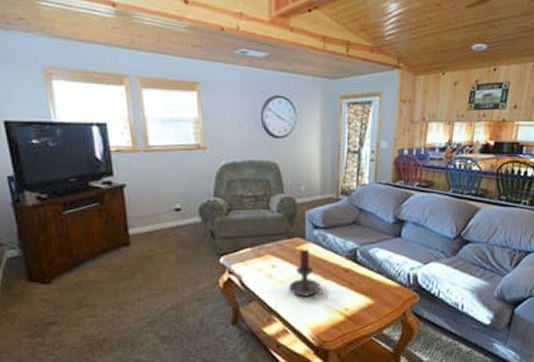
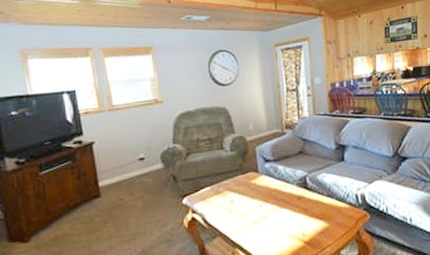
candle holder: present [289,249,323,297] -> none [248,181,281,228]

